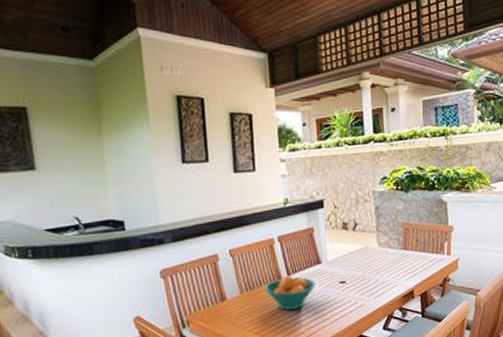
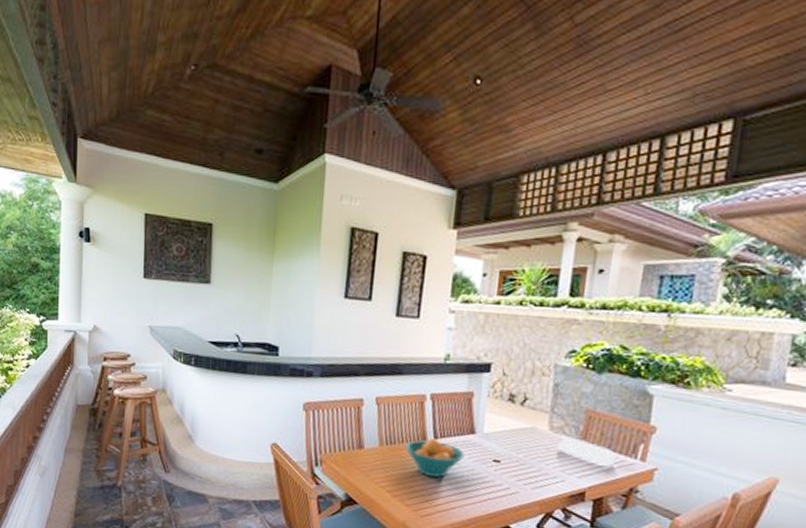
tissue box: none [386,247,430,266] -> present [557,434,616,466]

